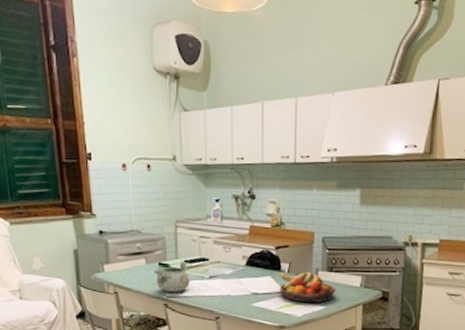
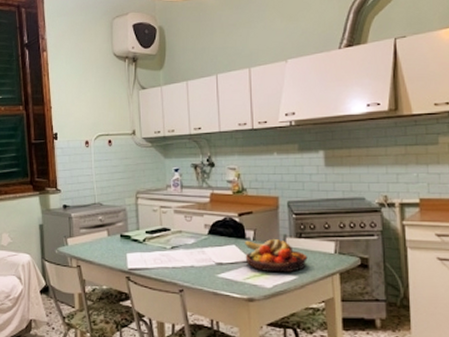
decorative bowl: present [154,261,190,293] -> none [115,232,152,265]

